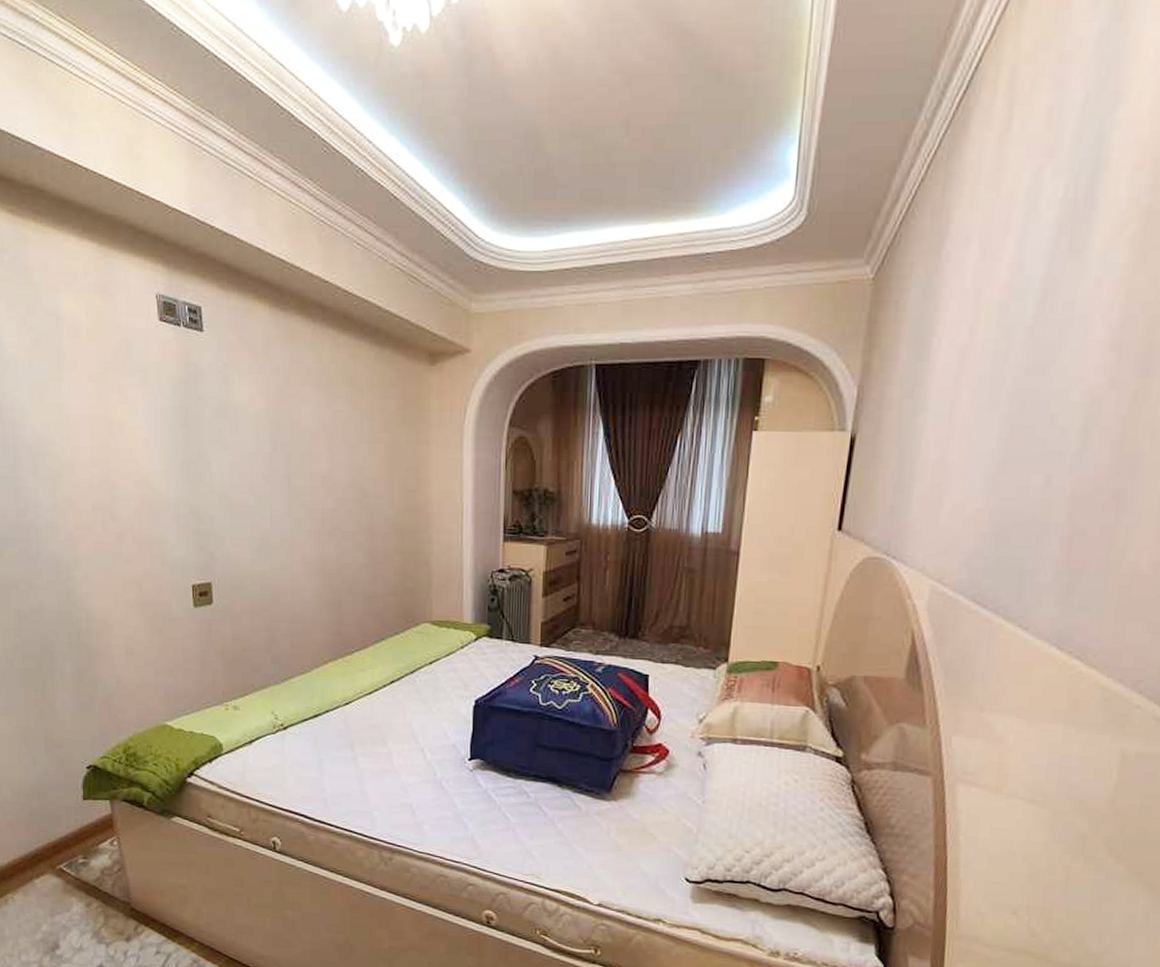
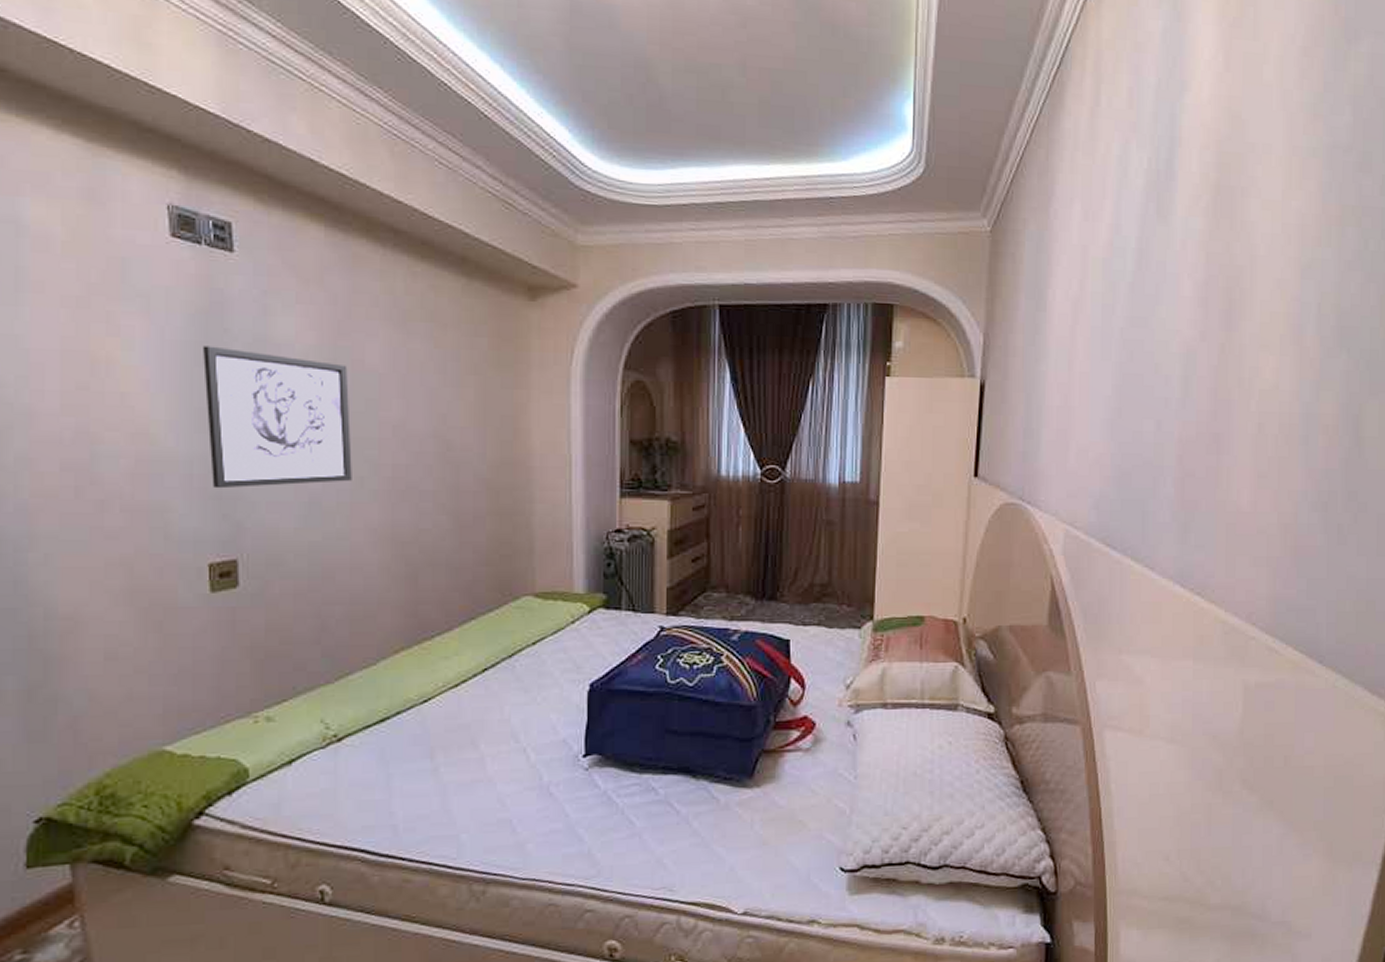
wall art: none [184,410,292,526] -> present [203,346,352,489]

